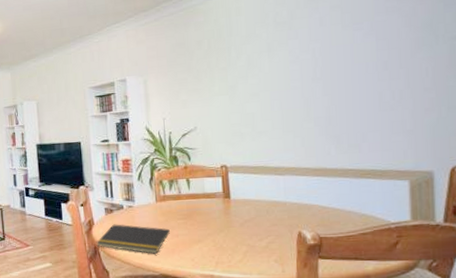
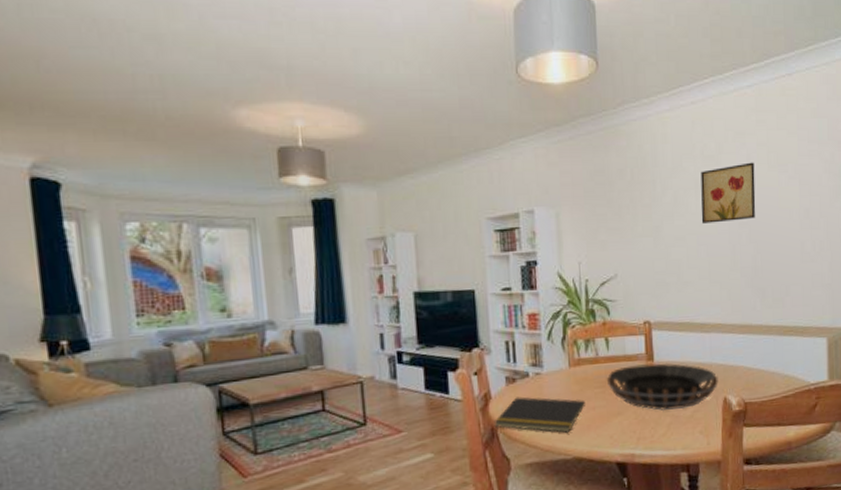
decorative bowl: none [188,200,293,241] -> present [606,363,718,411]
wall art: none [273,24,330,81] -> present [700,162,756,224]

